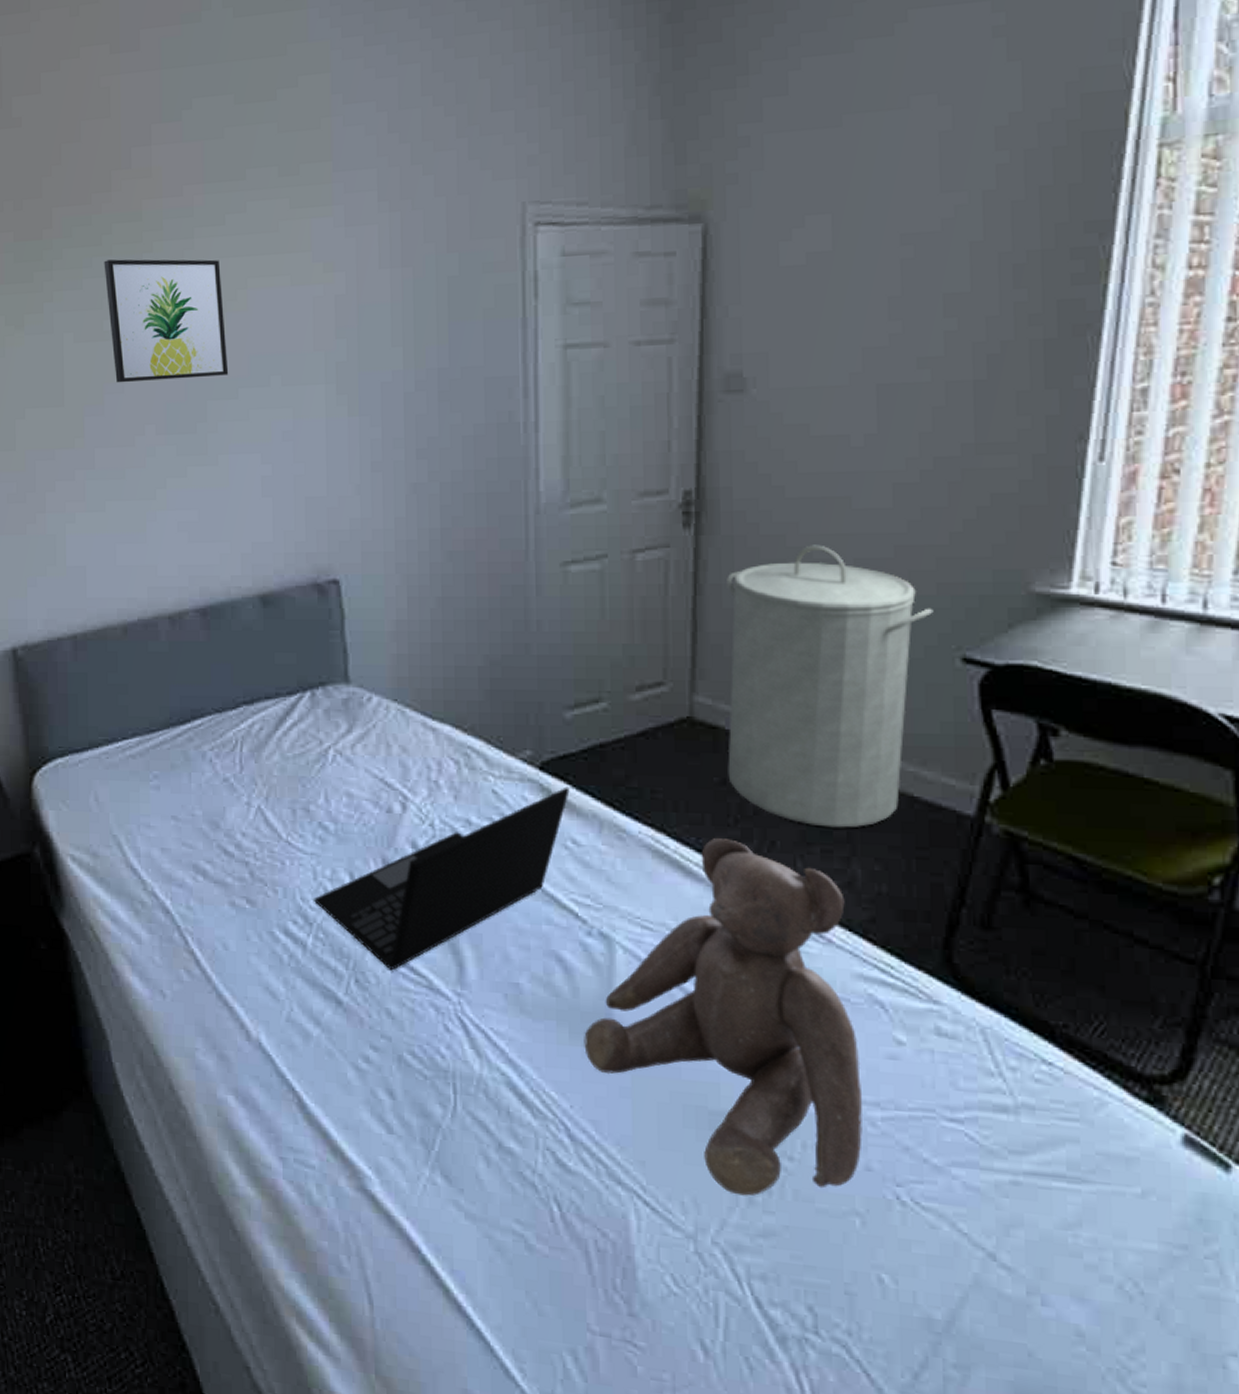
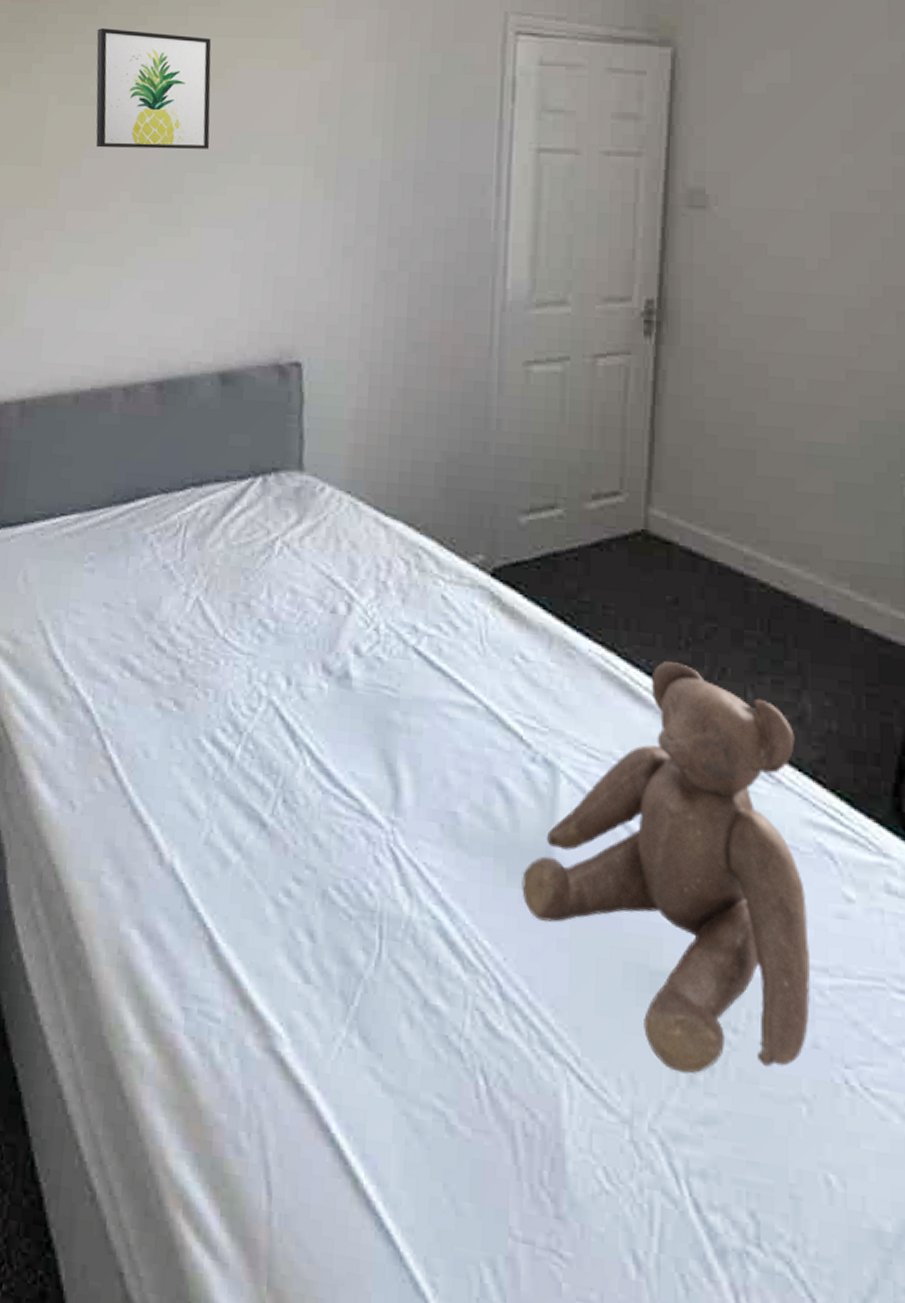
laptop: present [314,786,570,971] -> none [246,596,521,791]
laundry hamper: present [727,544,934,828] -> none [680,362,883,659]

